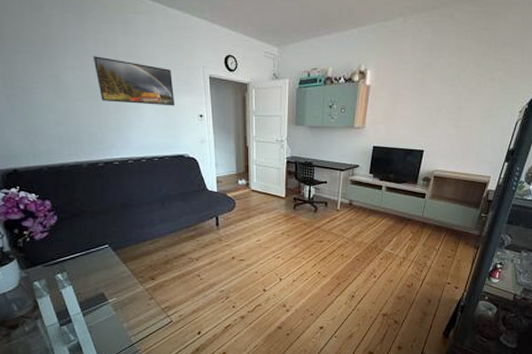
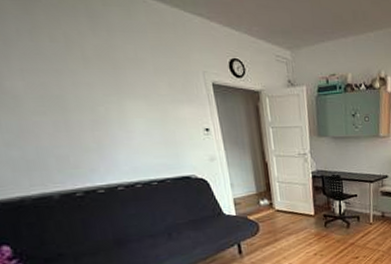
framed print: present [93,56,175,106] -> none [50,57,172,119]

